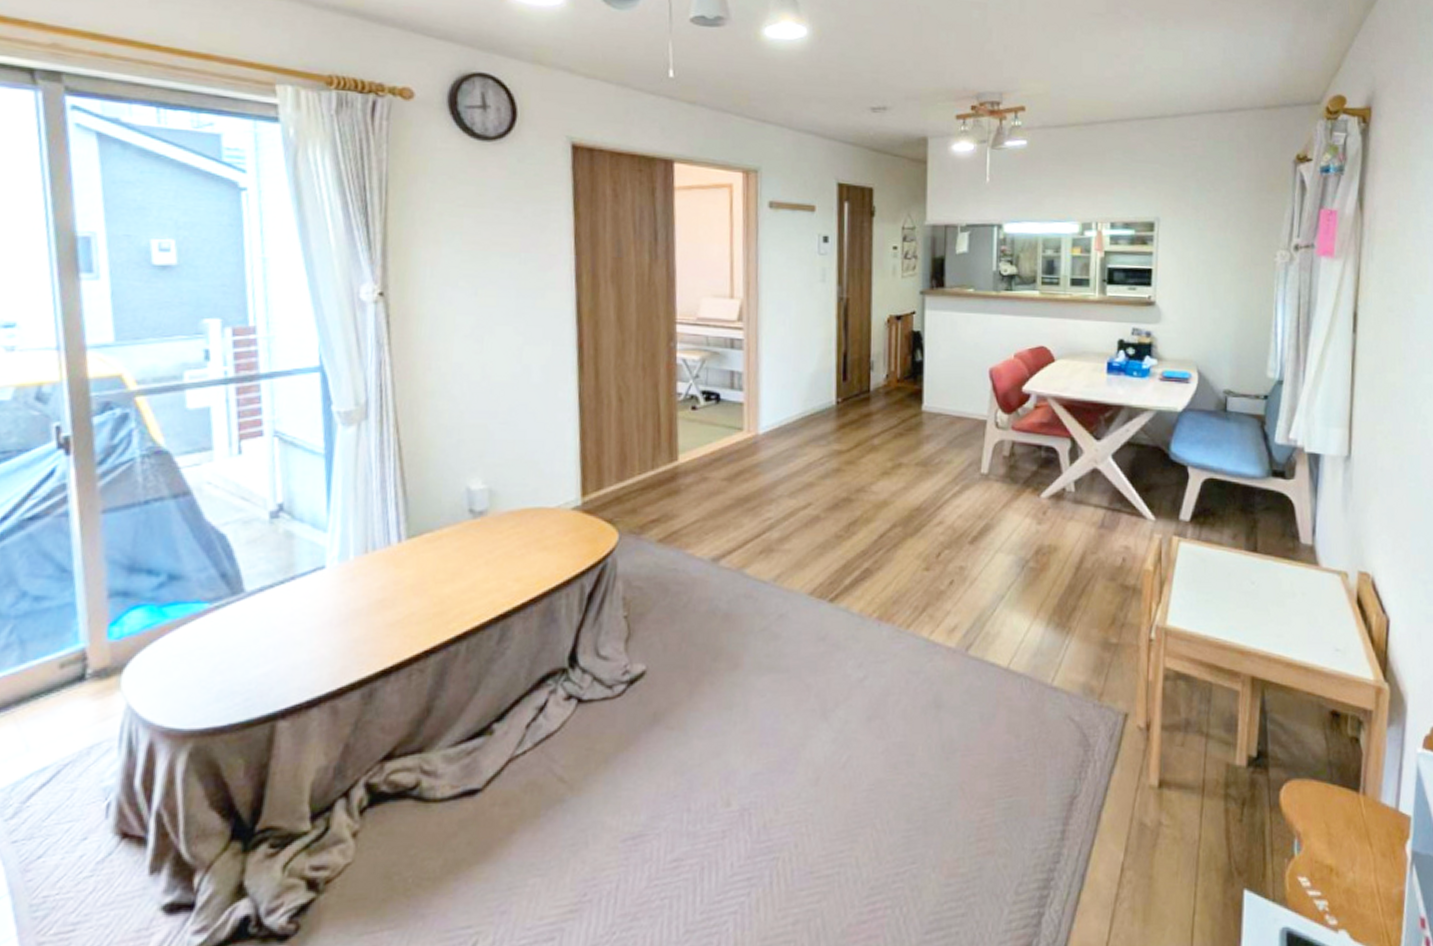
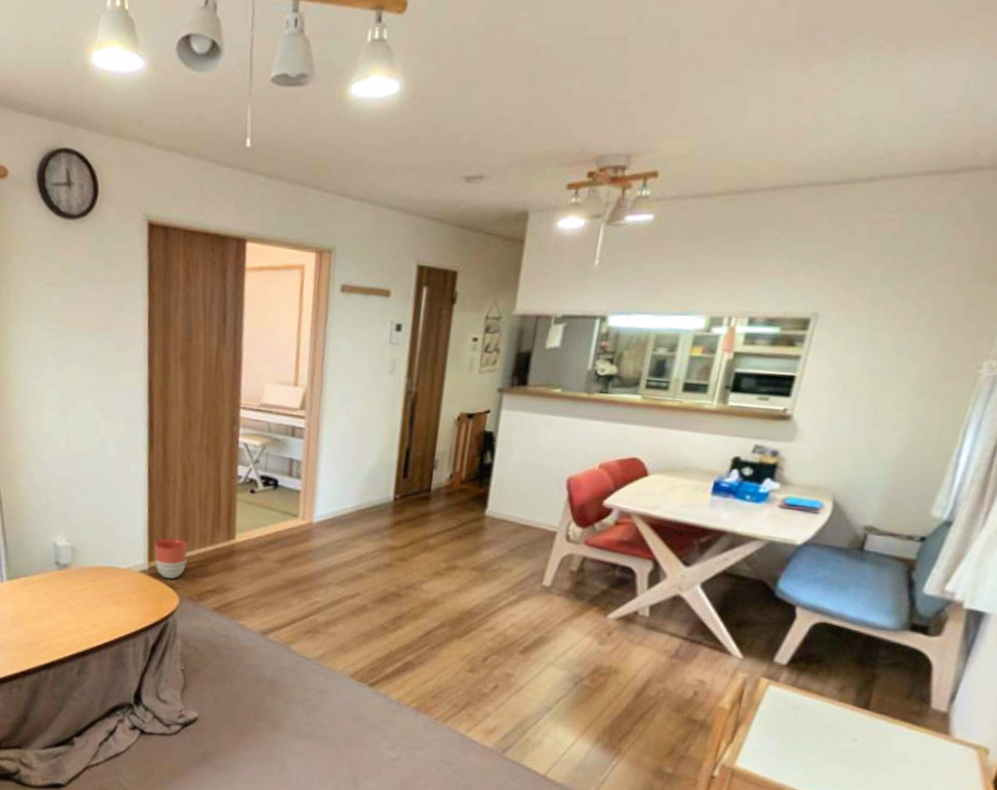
planter: none [588,466,627,514] -> present [154,537,188,580]

